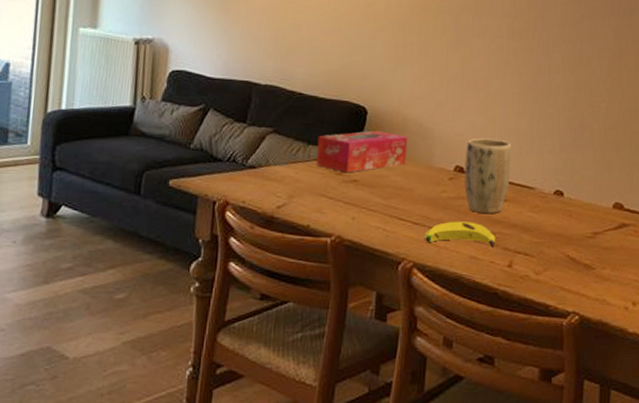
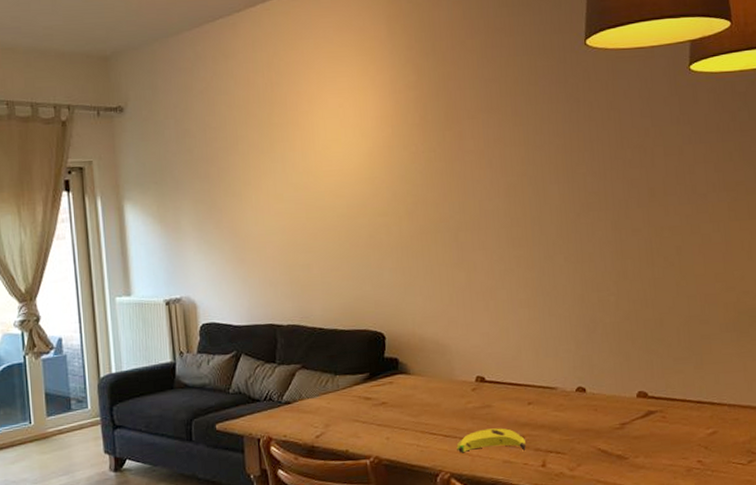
tissue box: present [315,130,408,173] -> none [343,353,429,397]
plant pot: present [464,138,512,214] -> none [484,346,531,419]

